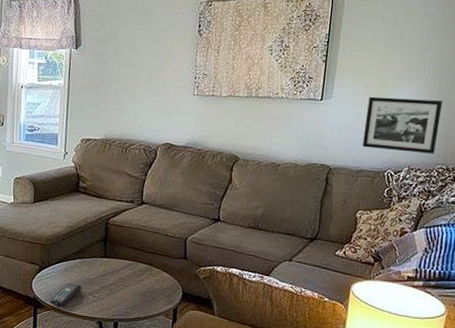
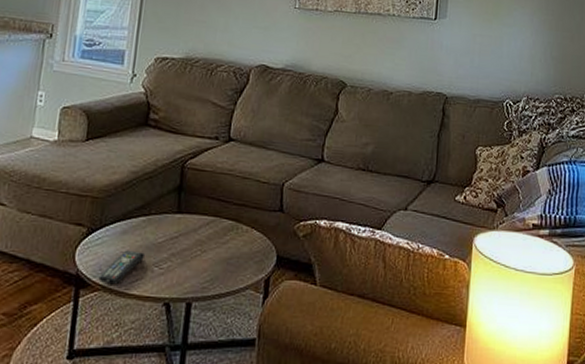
picture frame: present [362,96,443,154] -> none [479,17,557,82]

